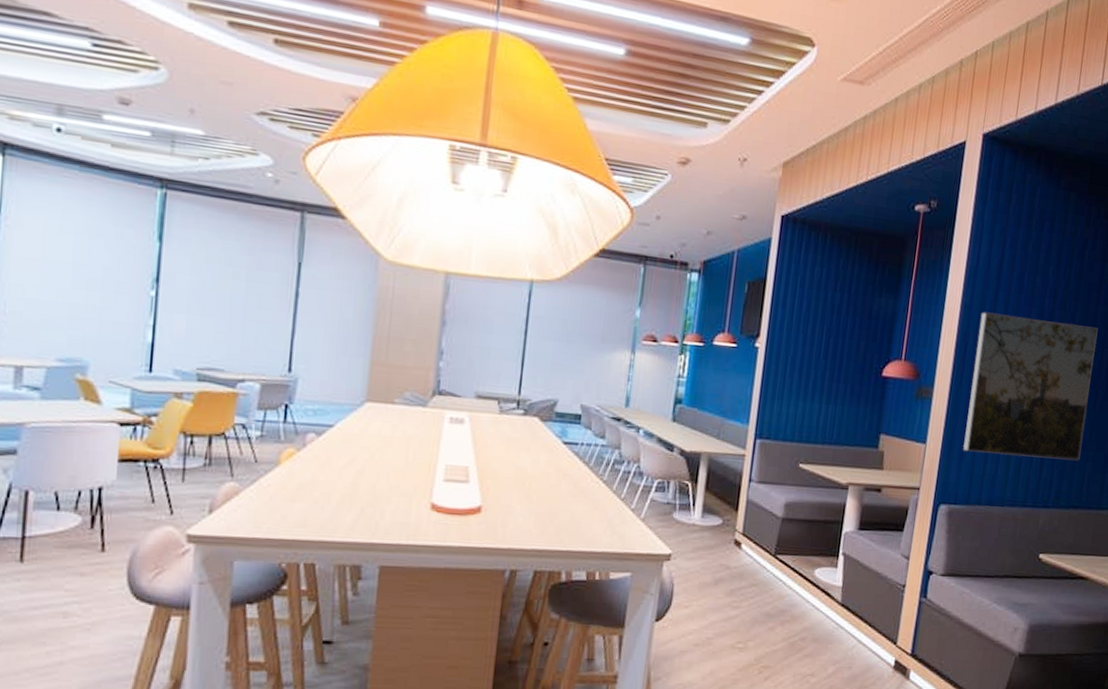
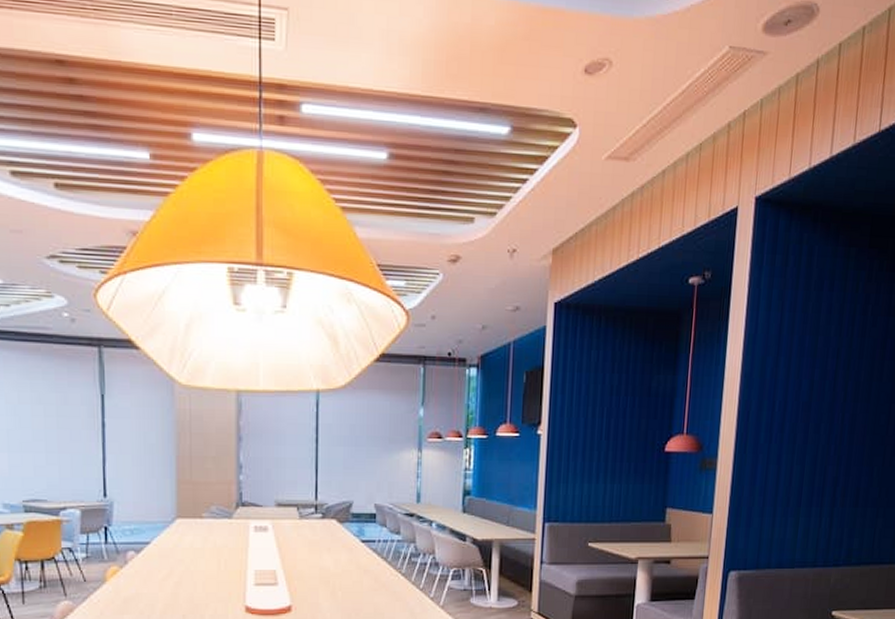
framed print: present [962,312,1098,461] -> none [749,378,885,519]

